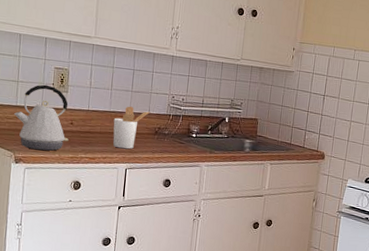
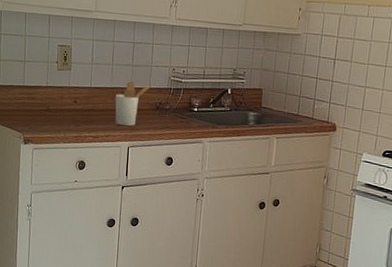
kettle: present [14,84,69,151] -> none [22,63,73,131]

